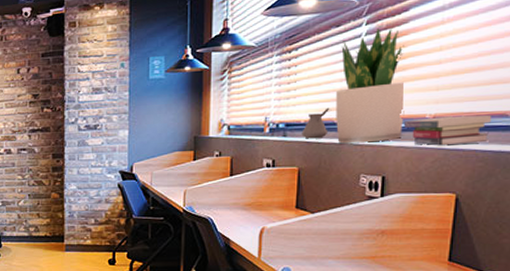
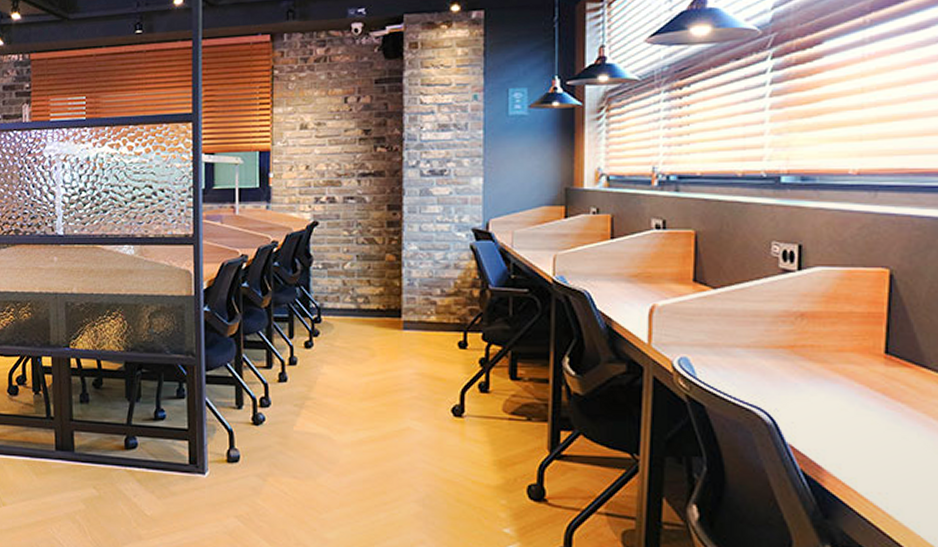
coffee pot: present [301,107,332,139] -> none [698,157,734,196]
planter: present [336,28,404,144] -> none [739,64,822,203]
books: present [404,114,491,146] -> none [823,172,927,209]

